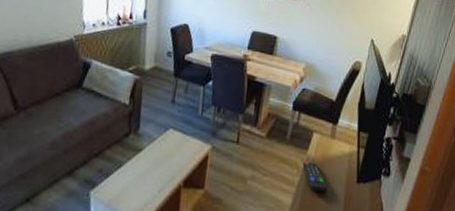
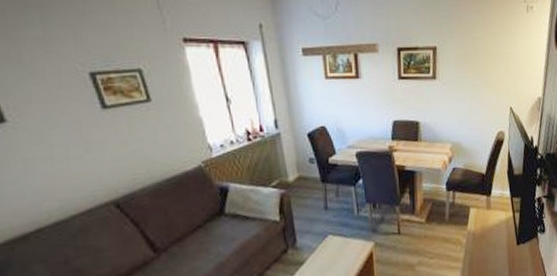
remote control: present [302,162,327,192] -> none [464,236,491,262]

